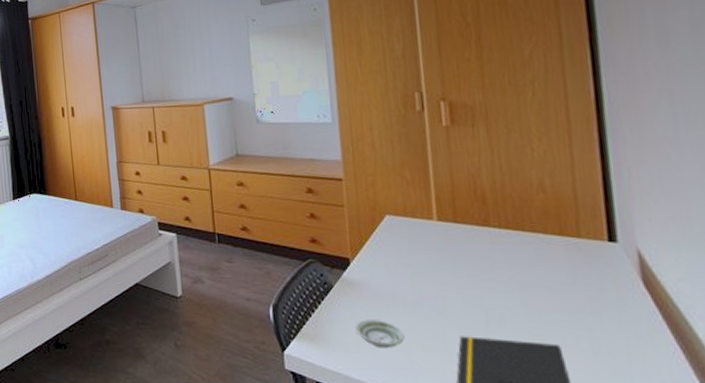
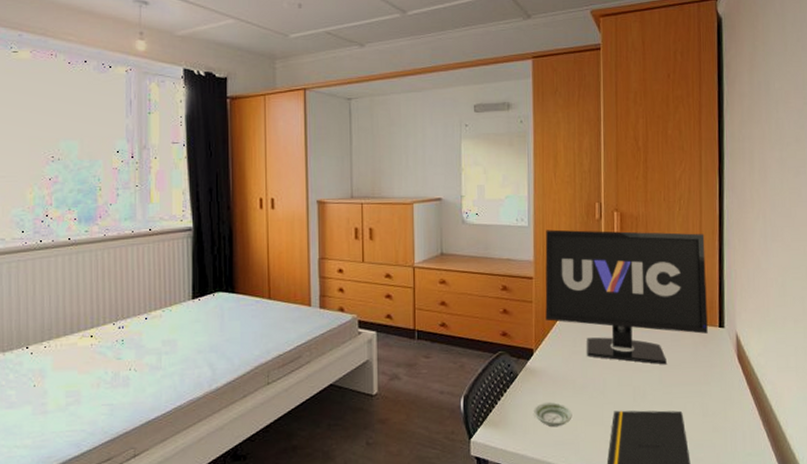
monitor: none [354,122,591,285] -> present [545,229,708,365]

